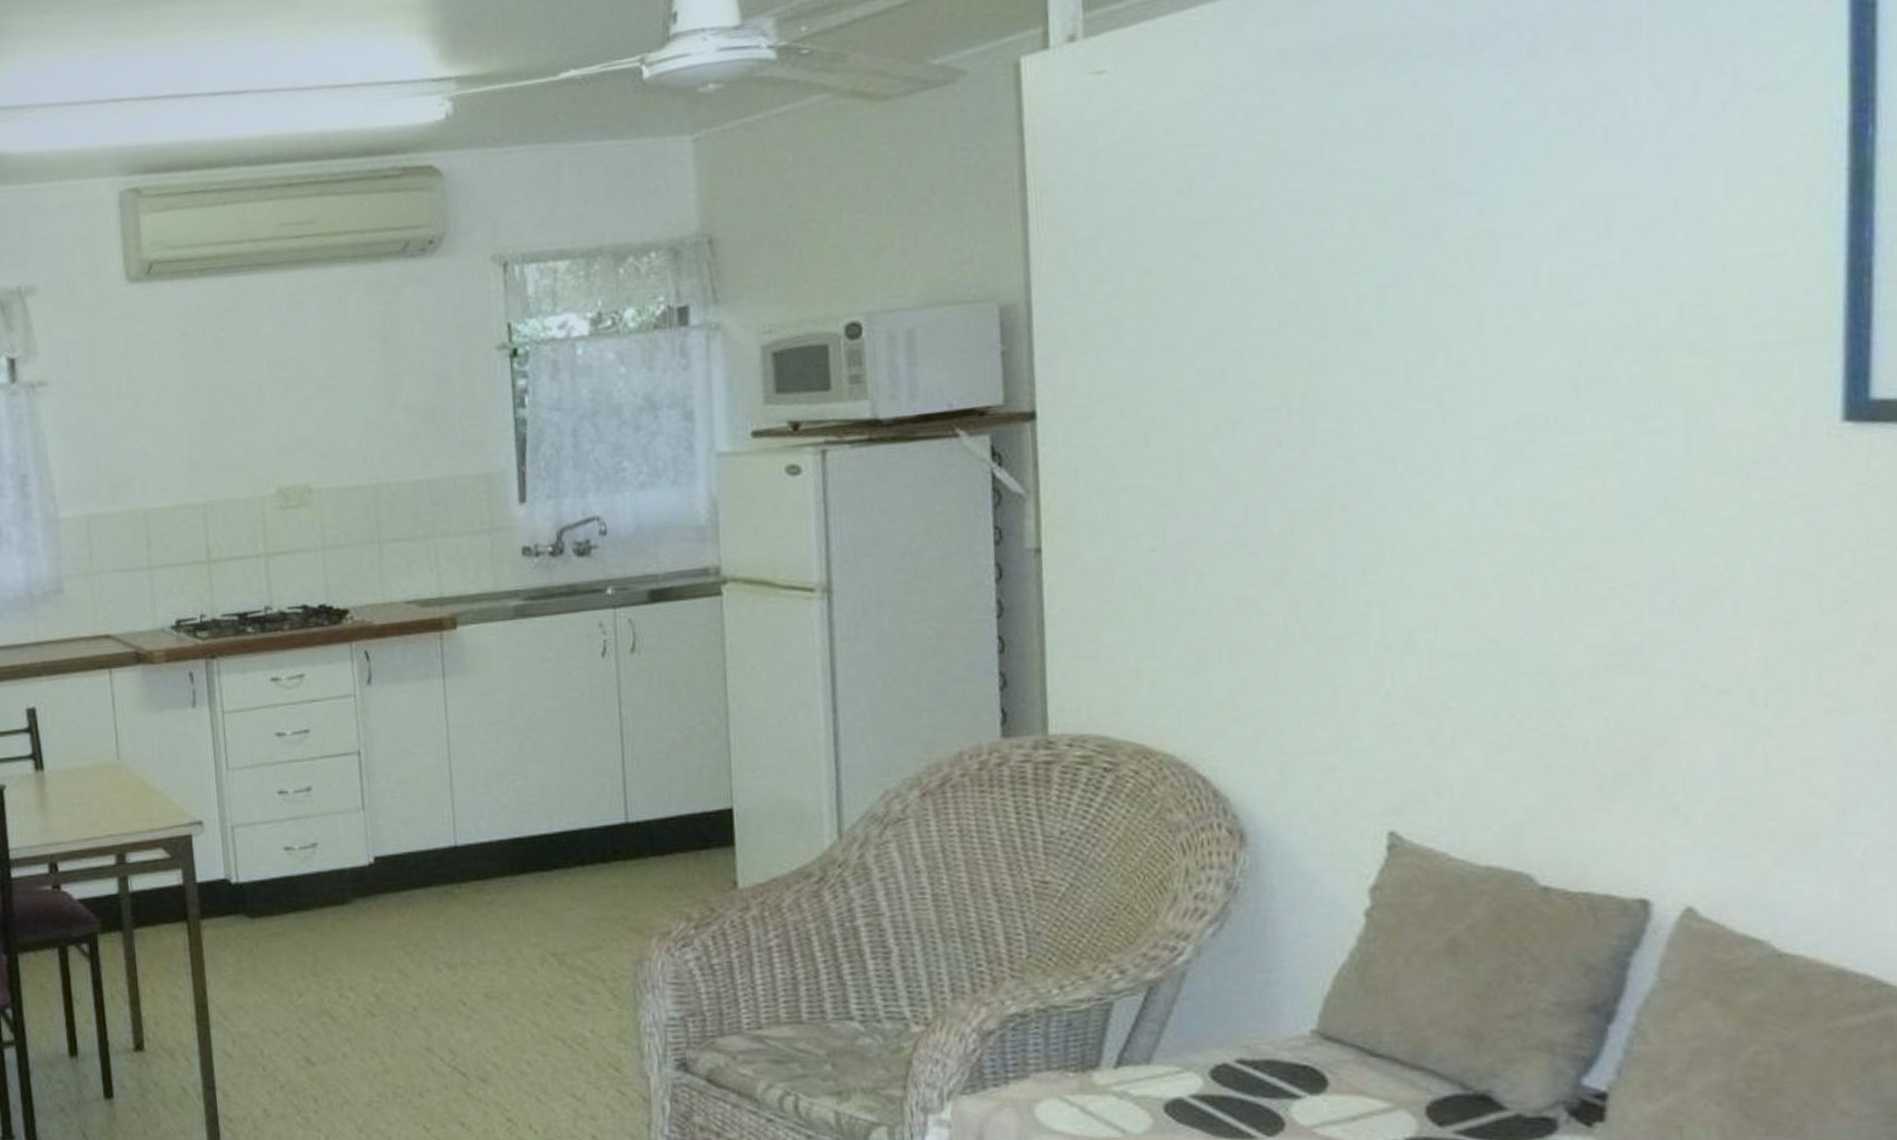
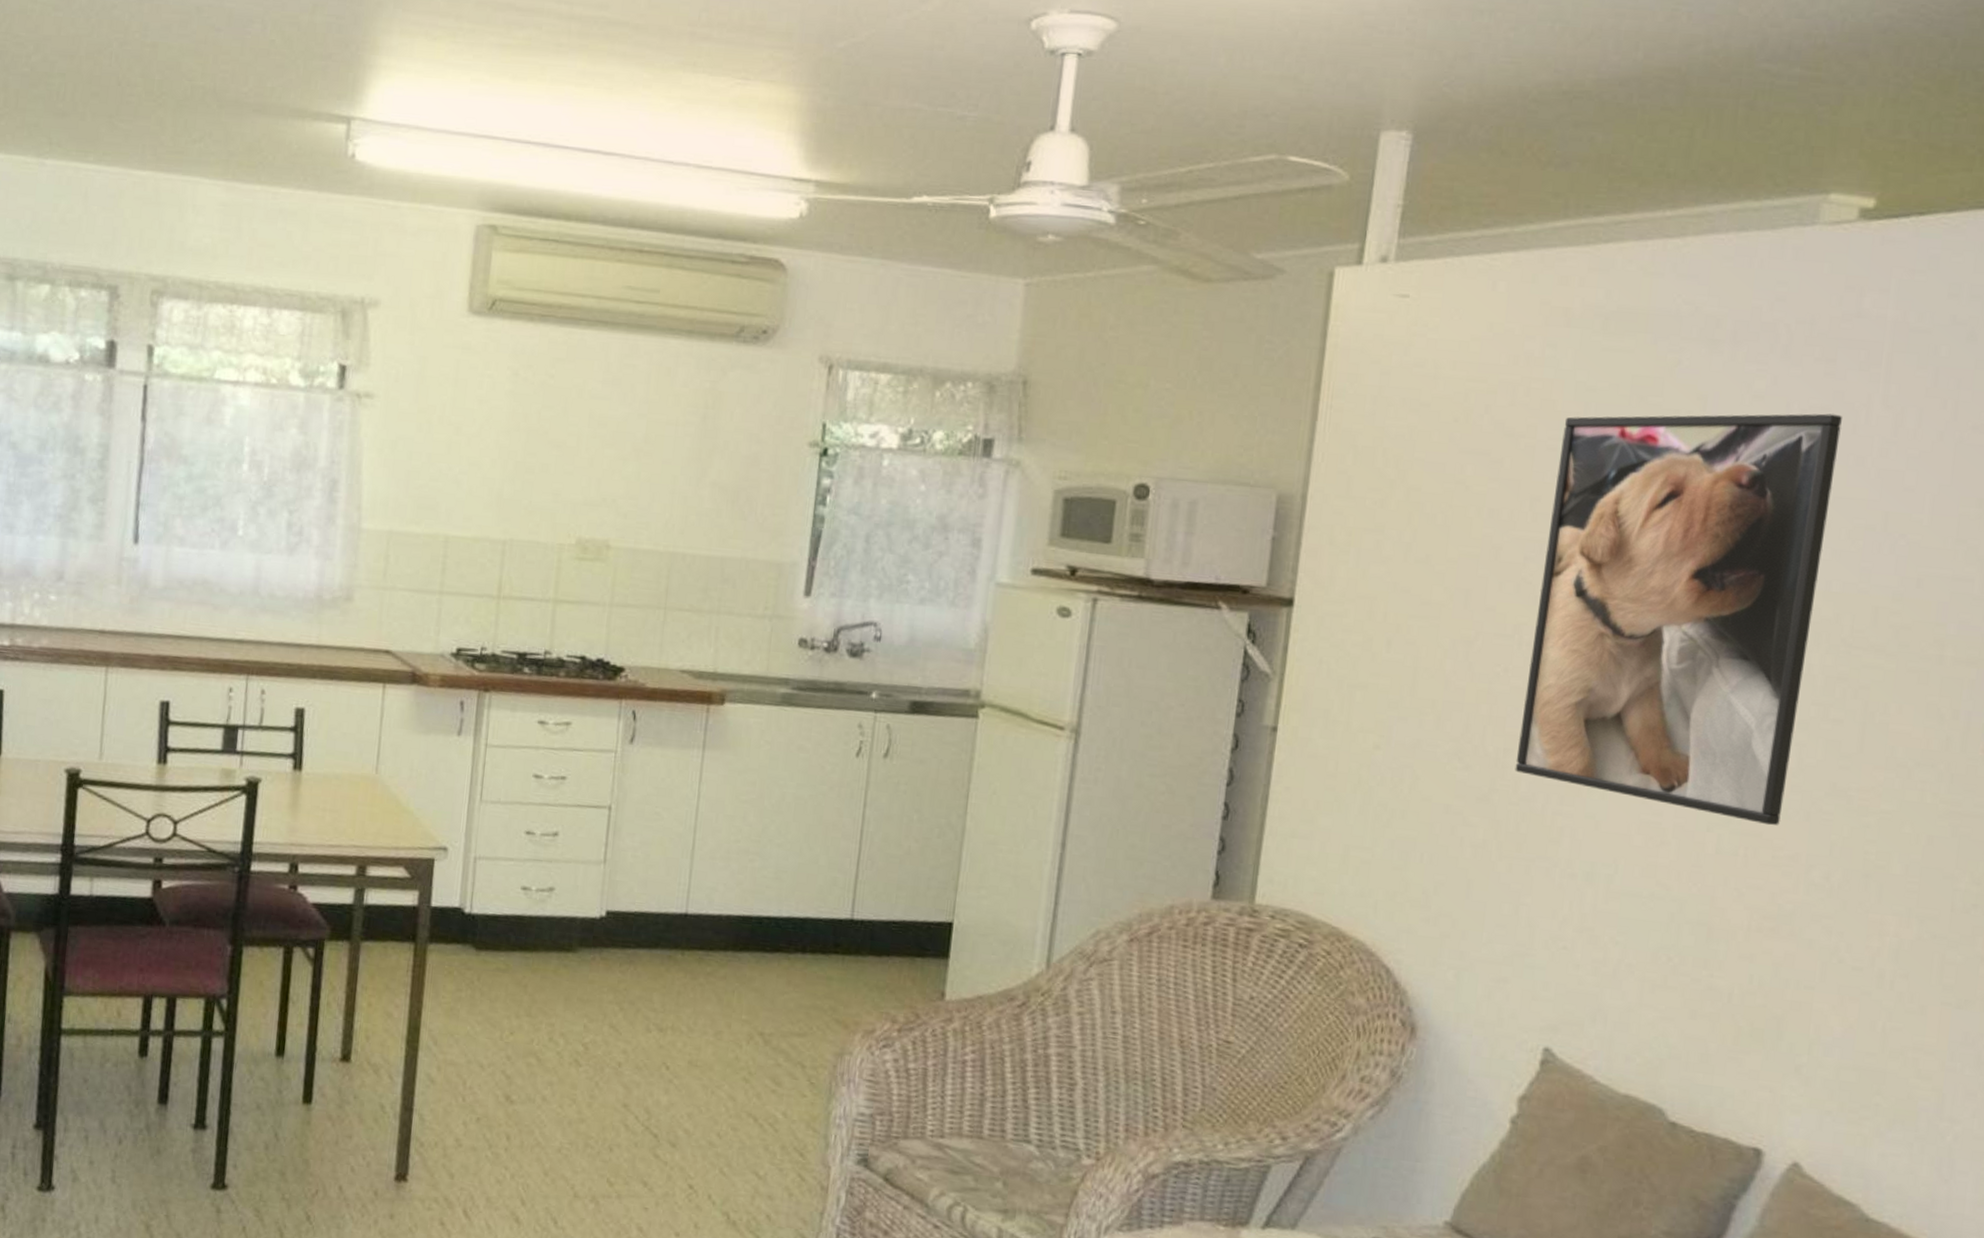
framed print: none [1298,104,1611,557] -> present [1515,413,1842,826]

